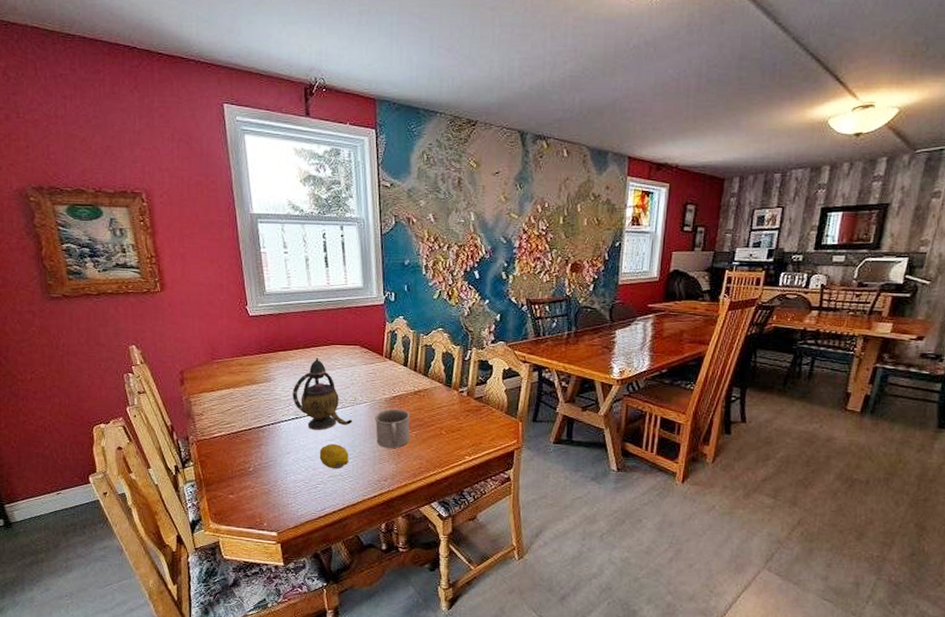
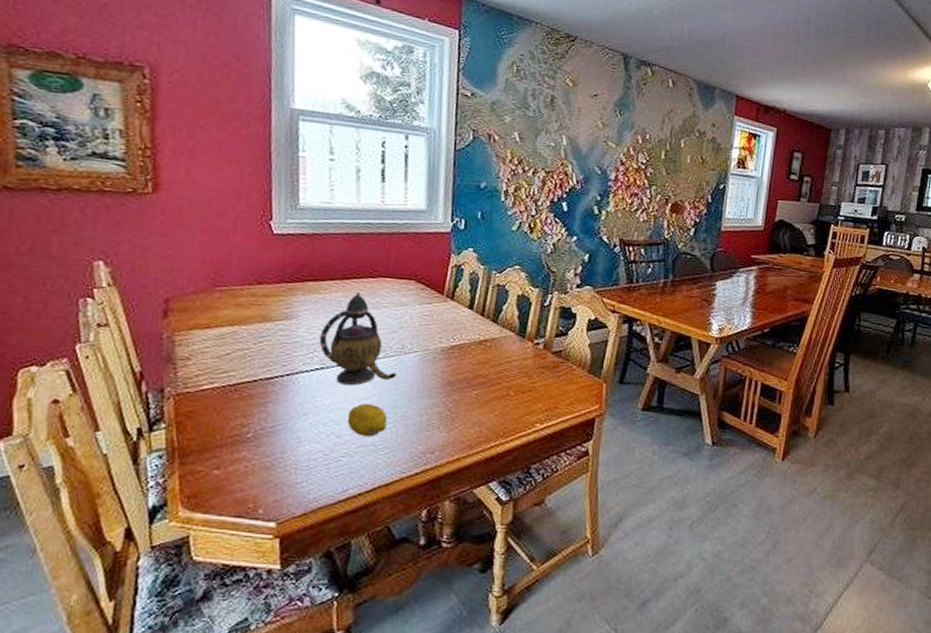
mug: present [375,408,410,448] -> none [425,361,471,411]

